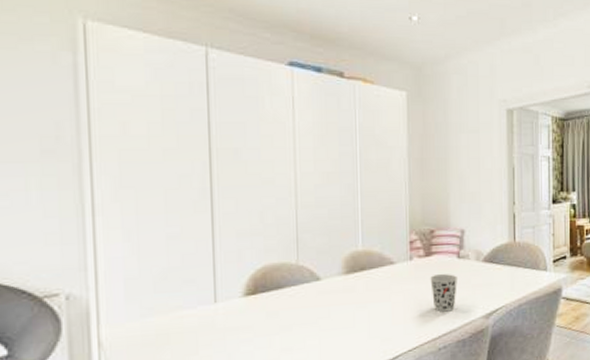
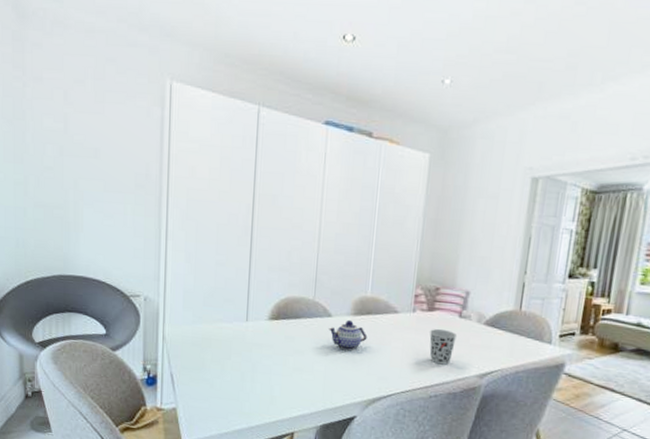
teapot: none [319,280,364,316] -> present [329,319,368,351]

